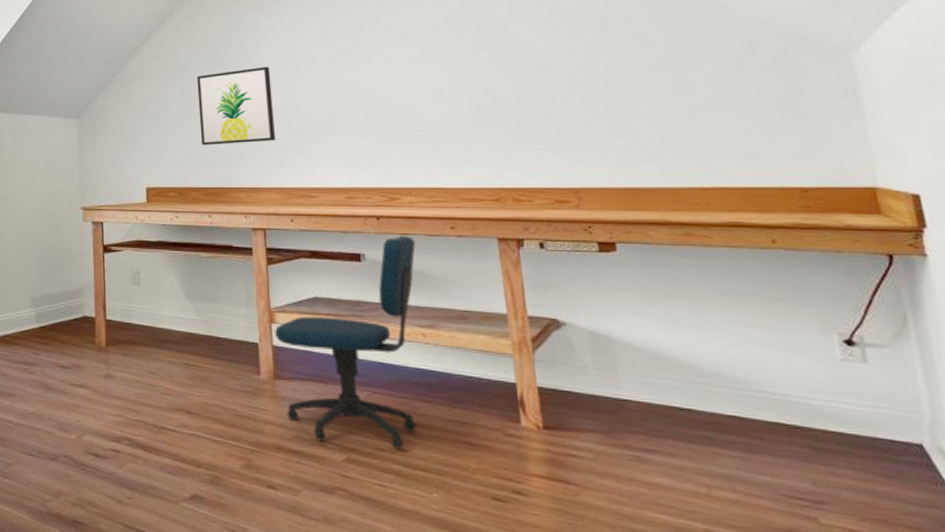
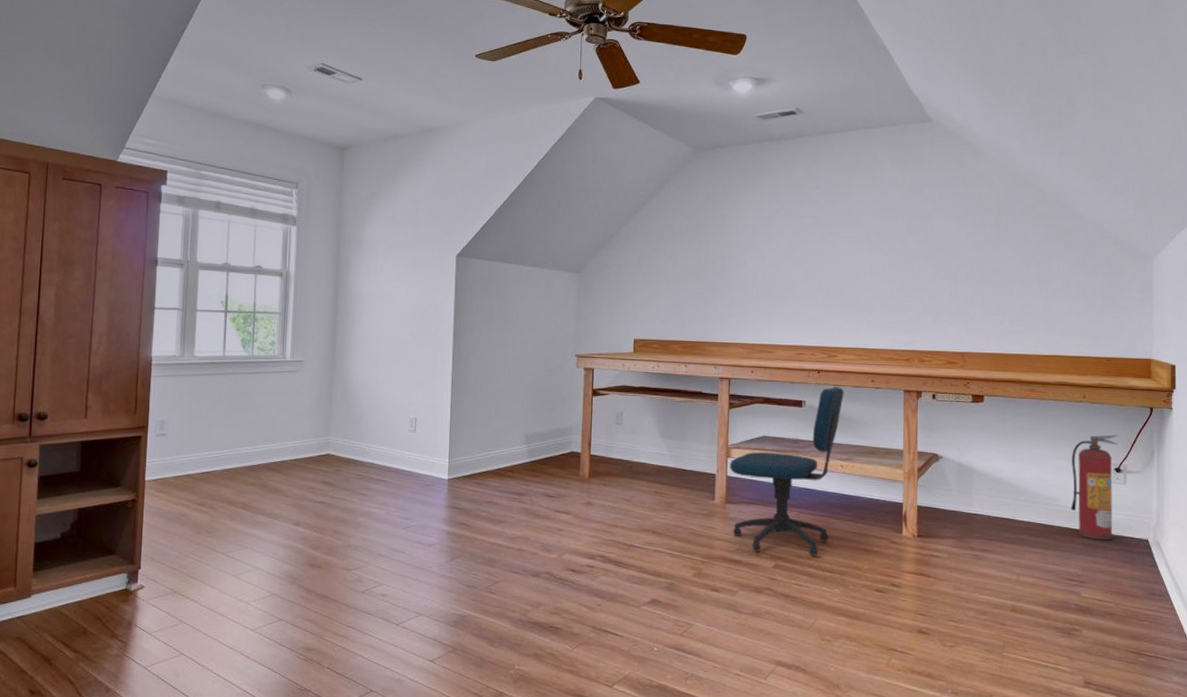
wall art: present [197,66,275,146] -> none [684,237,747,304]
fire extinguisher: none [767,292,860,444] -> present [1070,434,1118,541]

